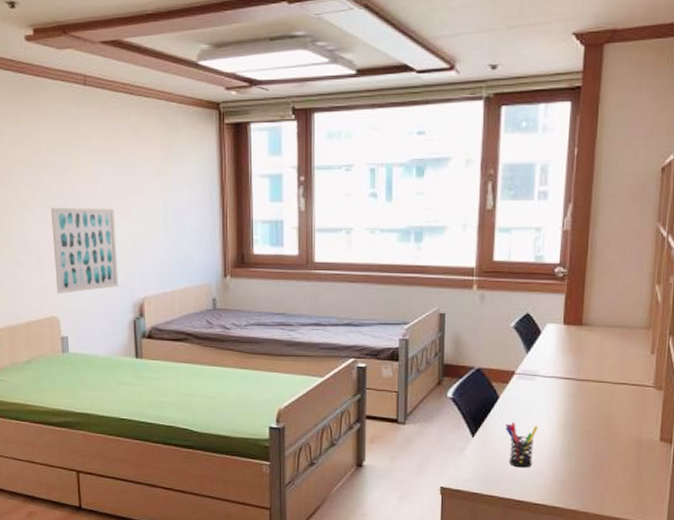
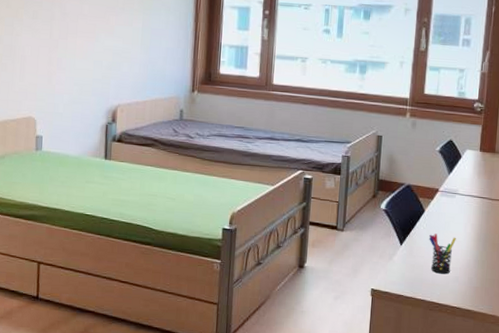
wall art: present [51,207,119,295] -> none [36,19,98,97]

